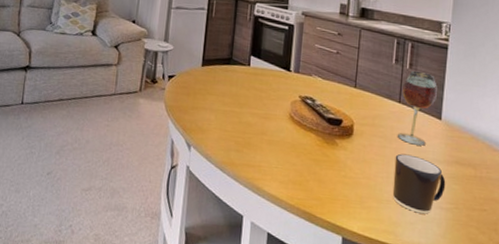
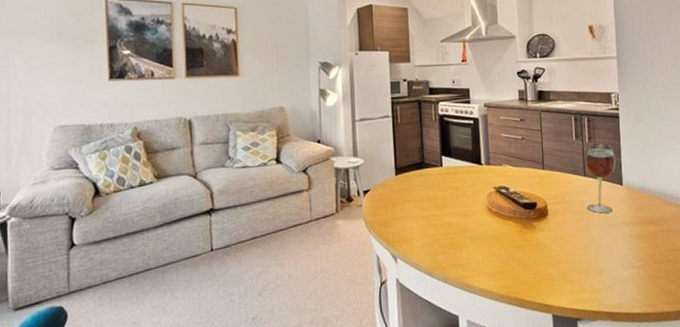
mug: present [392,153,446,214] -> none [588,223,635,277]

